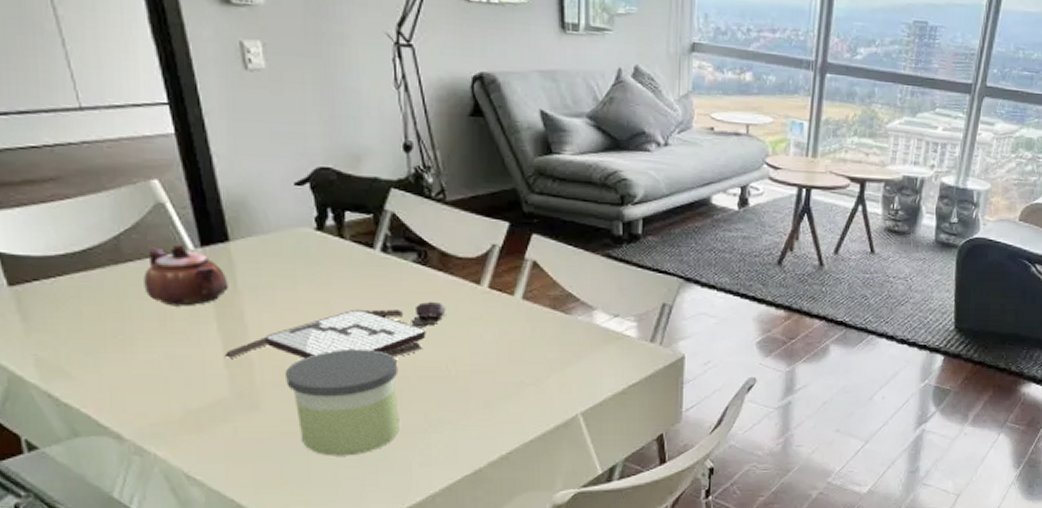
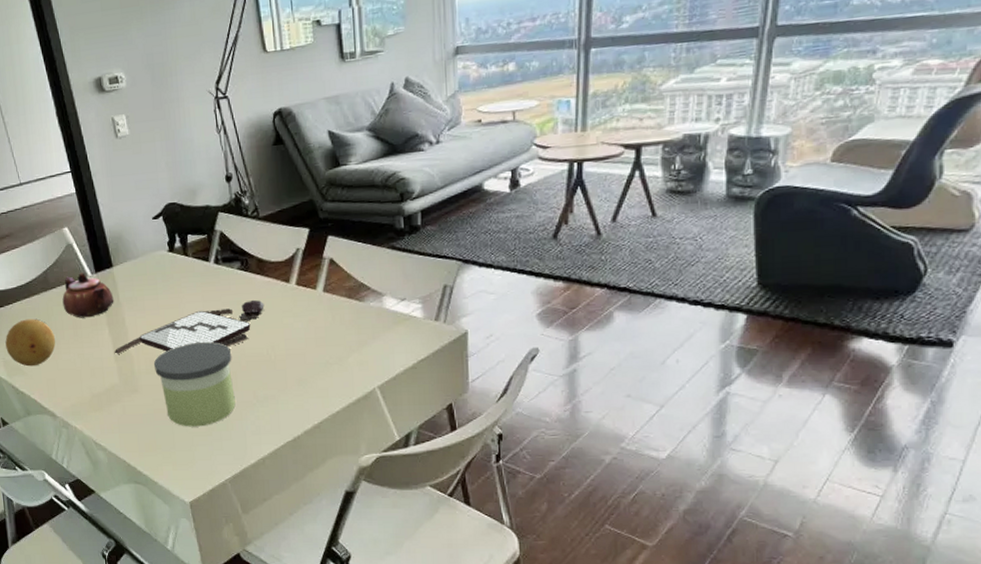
fruit: none [39,301,128,368] -> present [5,319,55,367]

